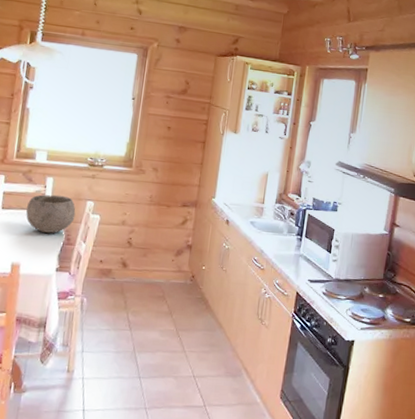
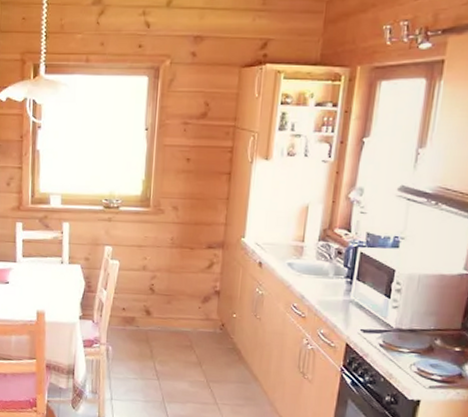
bowl: present [26,194,76,233] -> none [46,240,94,281]

